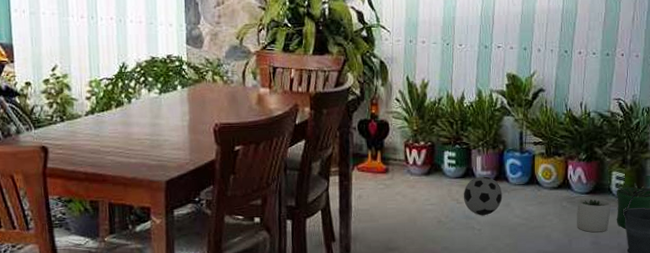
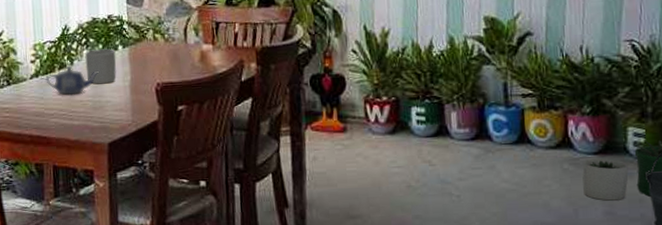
teapot: none [101,103,157,134] -> present [45,65,99,96]
mug: none [143,88,175,123] -> present [85,48,117,85]
soccer ball: present [463,176,503,215] -> none [436,134,486,180]

